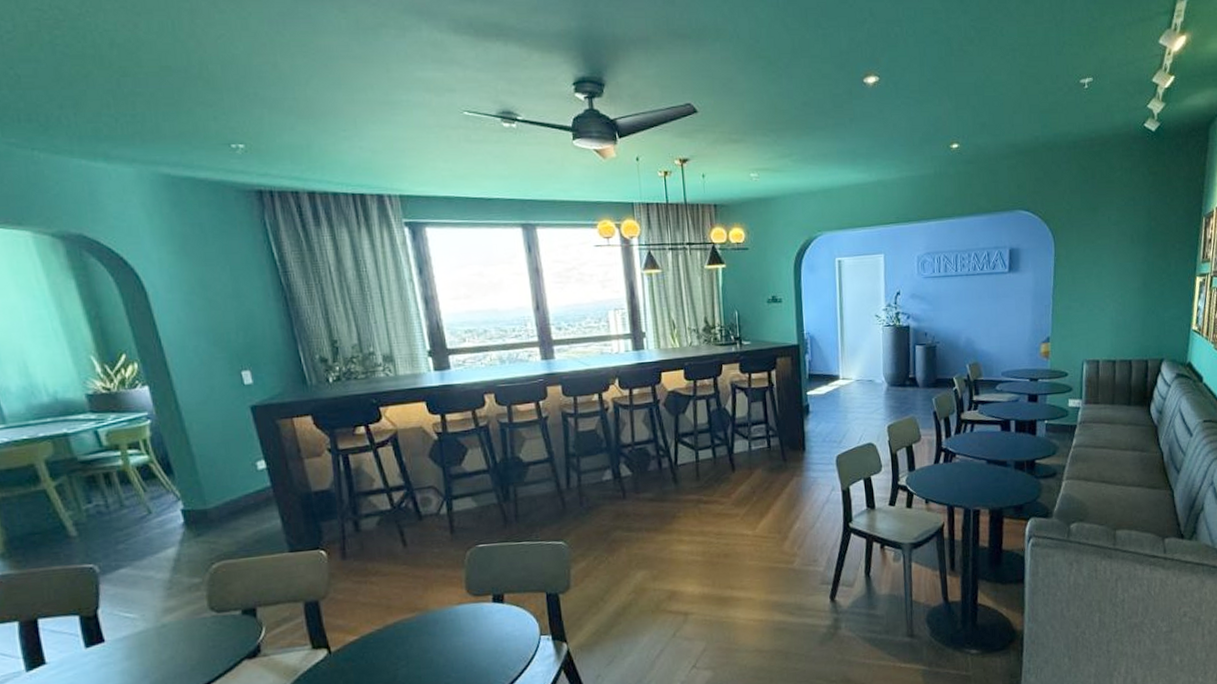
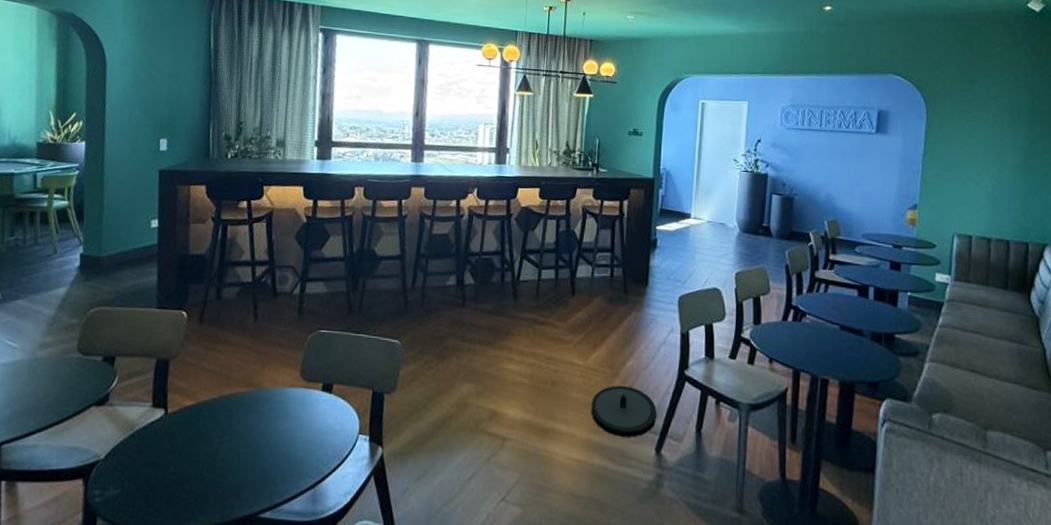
robot vacuum: none [765,546,828,593] -> present [591,385,657,438]

